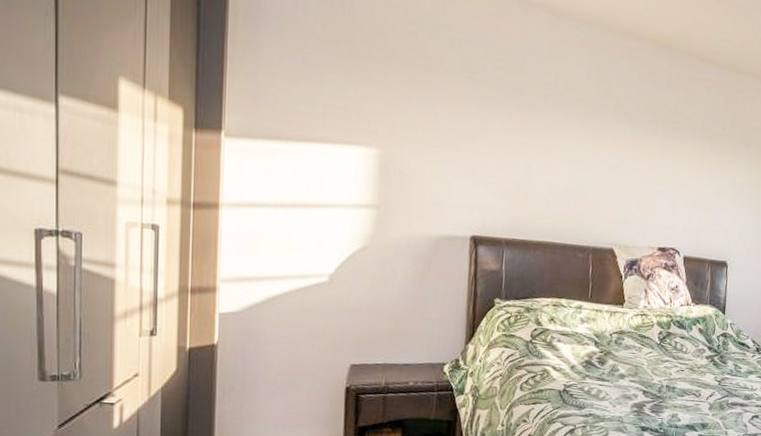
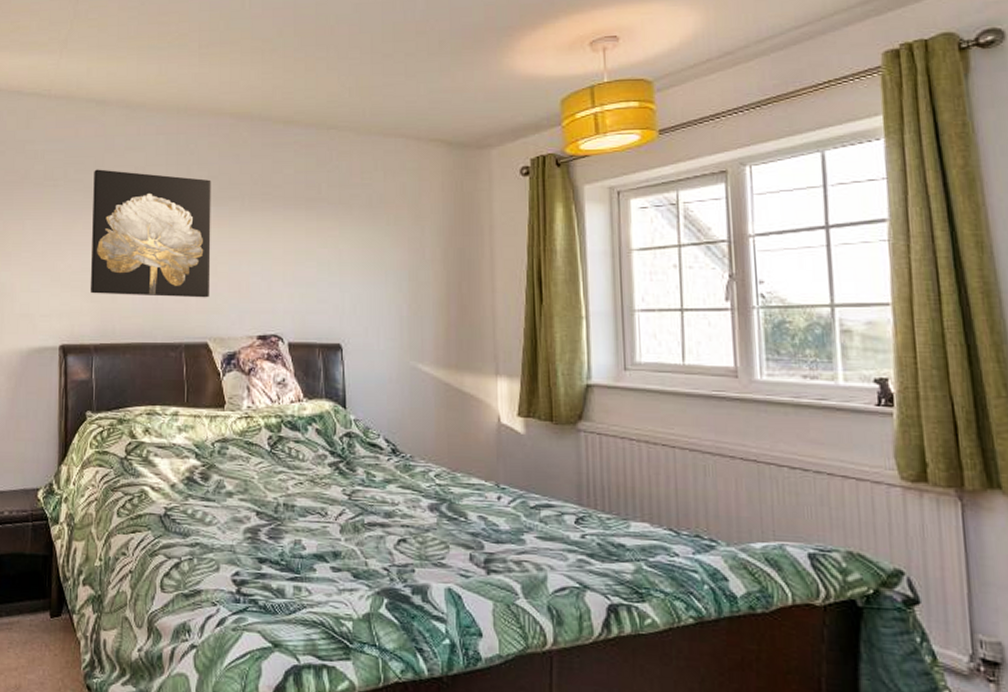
wall art: none [503,69,629,209] -> present [90,169,211,298]

